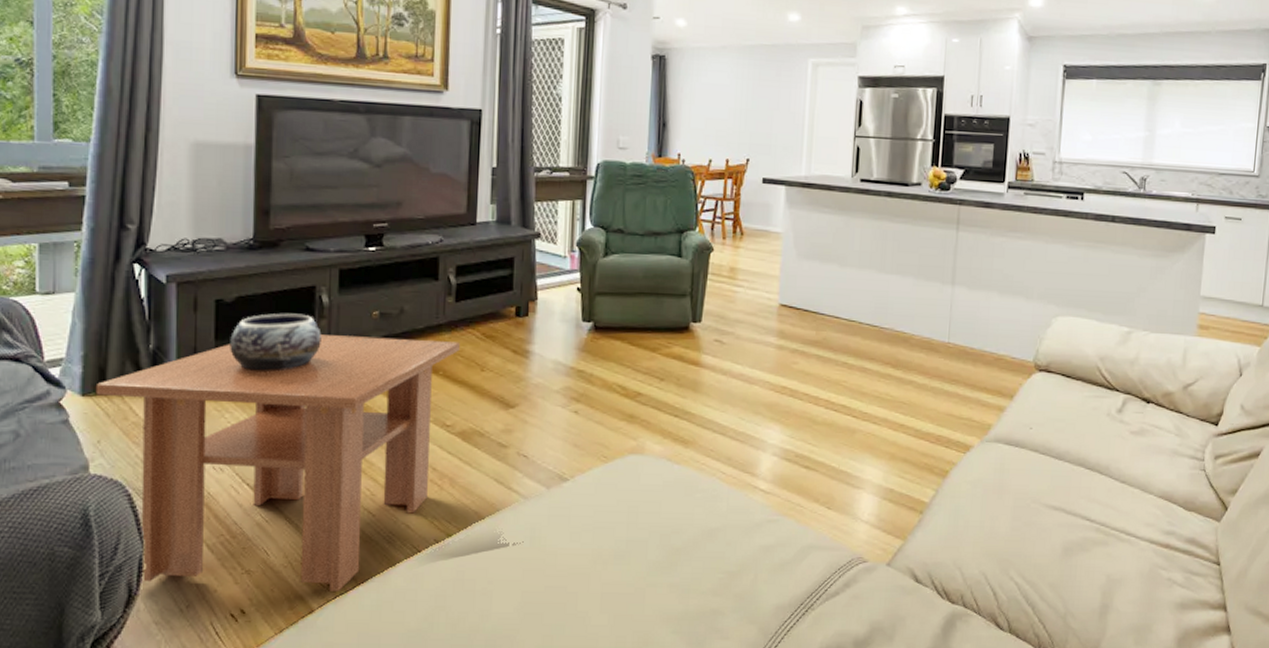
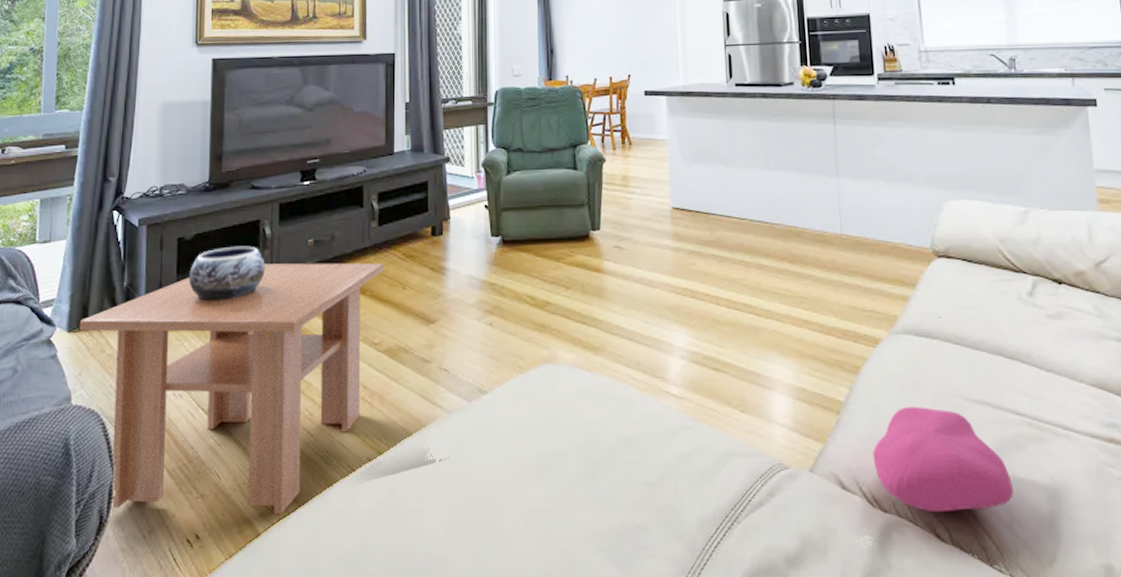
cushion: none [948,510,1073,605] -> present [872,407,1013,513]

